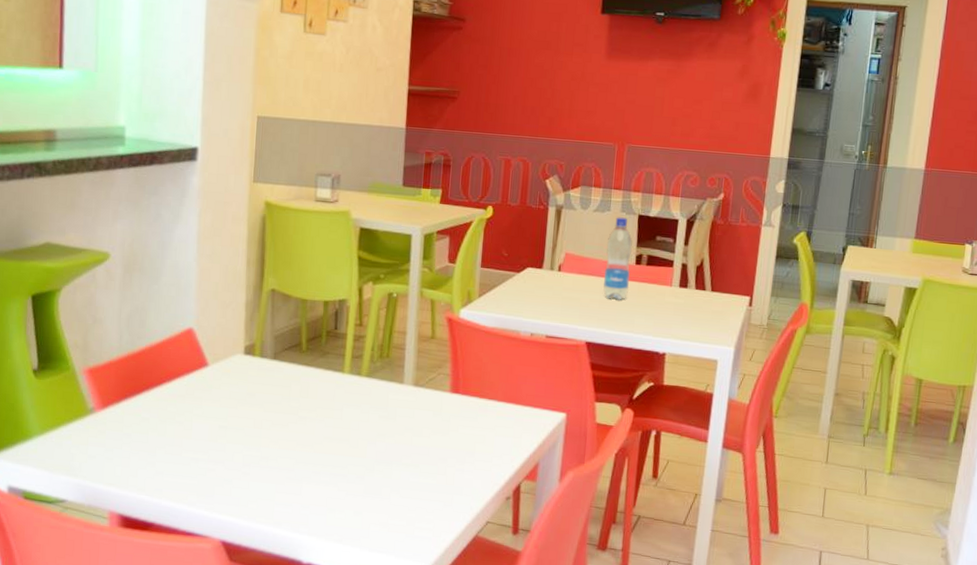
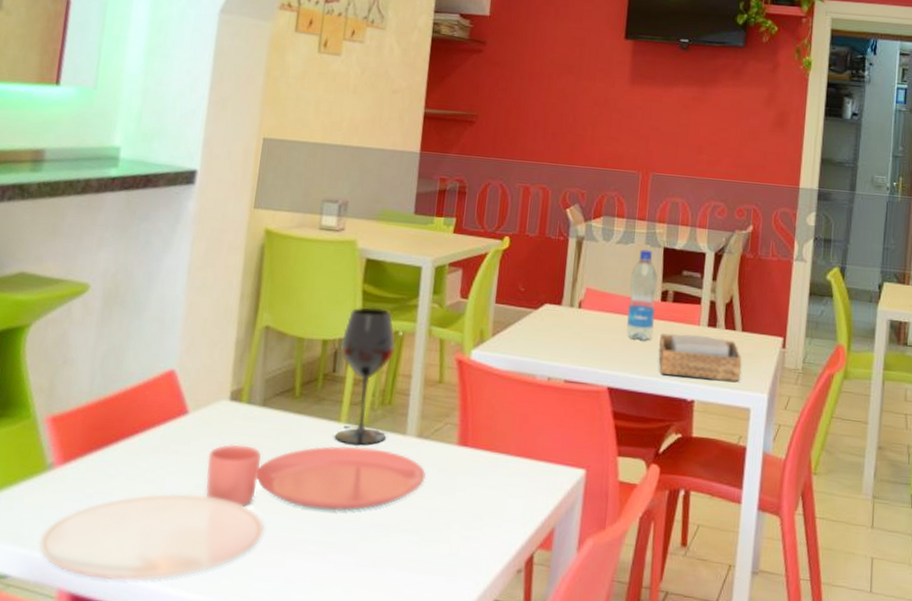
plate: none [89,433,283,505] -> present [38,493,265,581]
cup: none [228,391,277,444] -> present [205,444,262,506]
plate: none [272,393,422,448] -> present [256,445,426,511]
wineglass: none [339,271,391,394] -> present [334,306,396,447]
napkin holder: none [633,293,711,337] -> present [659,333,742,383]

